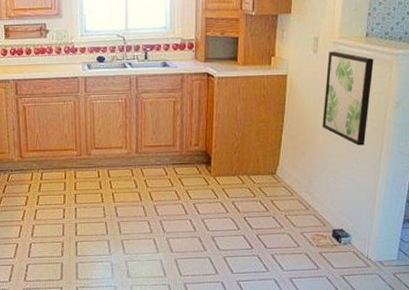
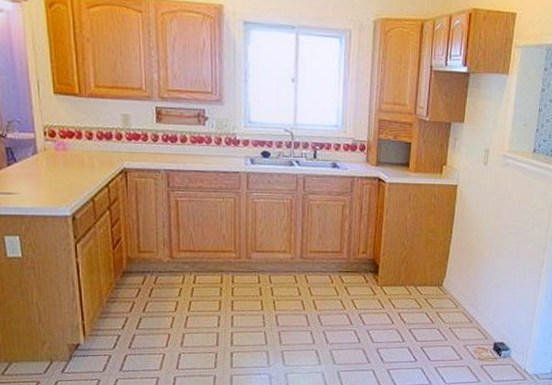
wall art: present [322,51,374,146] -> none [489,165,540,260]

